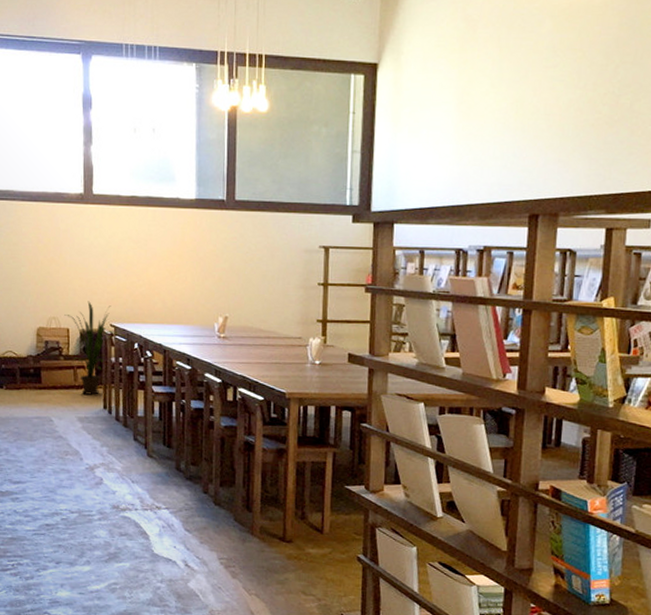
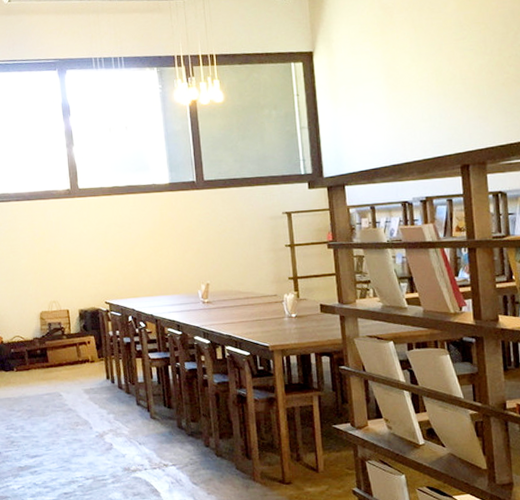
house plant: present [64,301,114,395] -> none [63,283,109,368]

